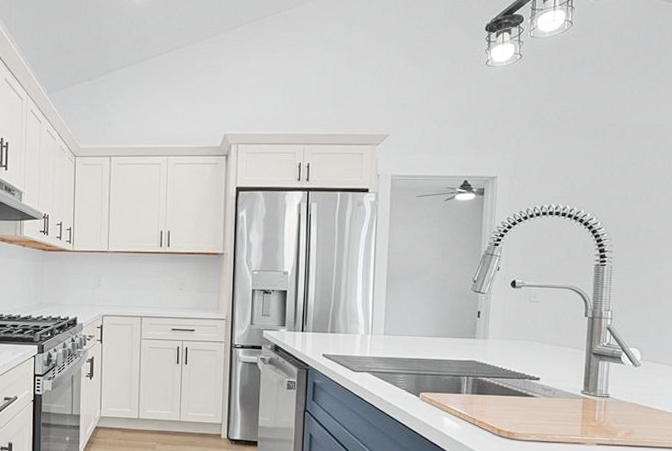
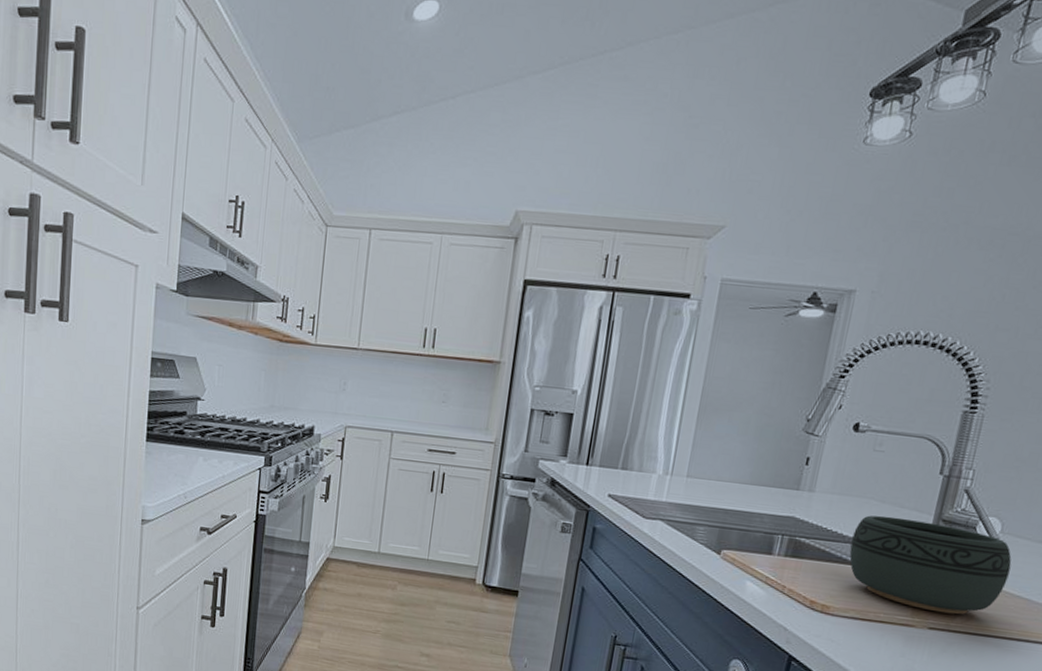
bowl: none [523,354,654,431] -> present [849,515,1012,615]

